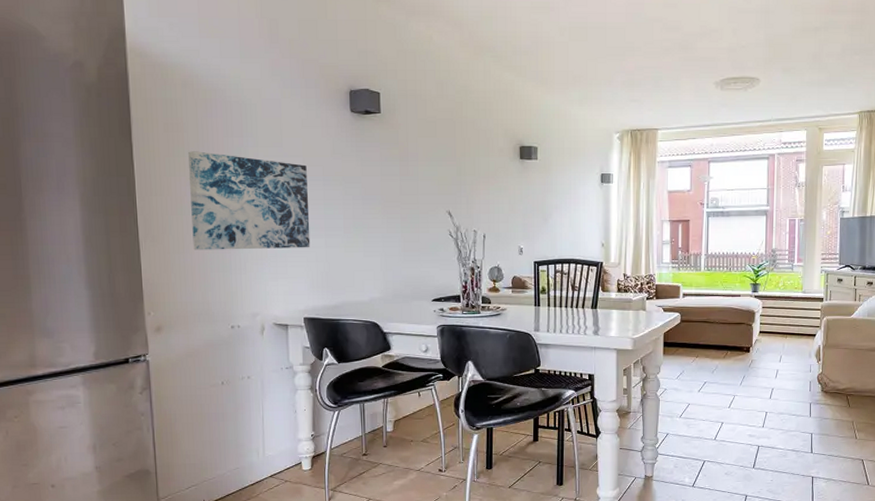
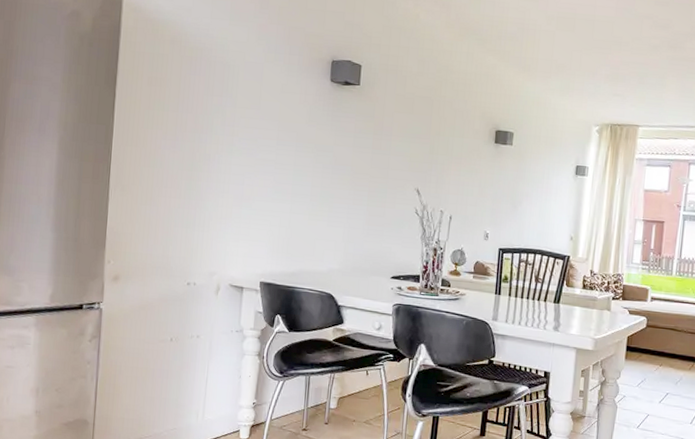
wall art: present [187,151,311,250] -> none [160,106,281,212]

